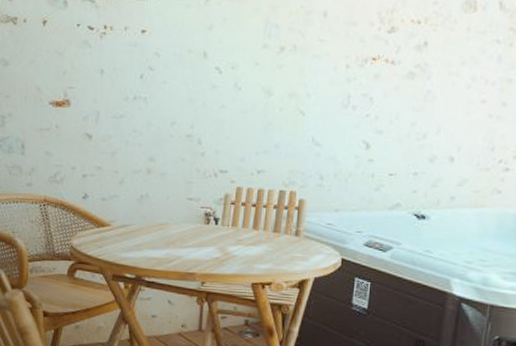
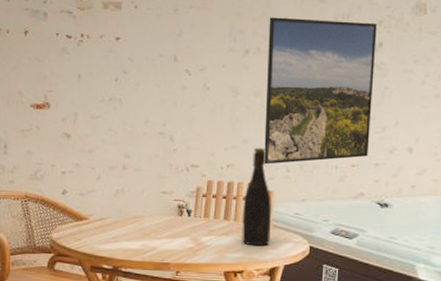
bottle: none [271,153,304,258] -> present [242,147,272,246]
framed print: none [296,11,423,172] -> present [264,17,377,165]

